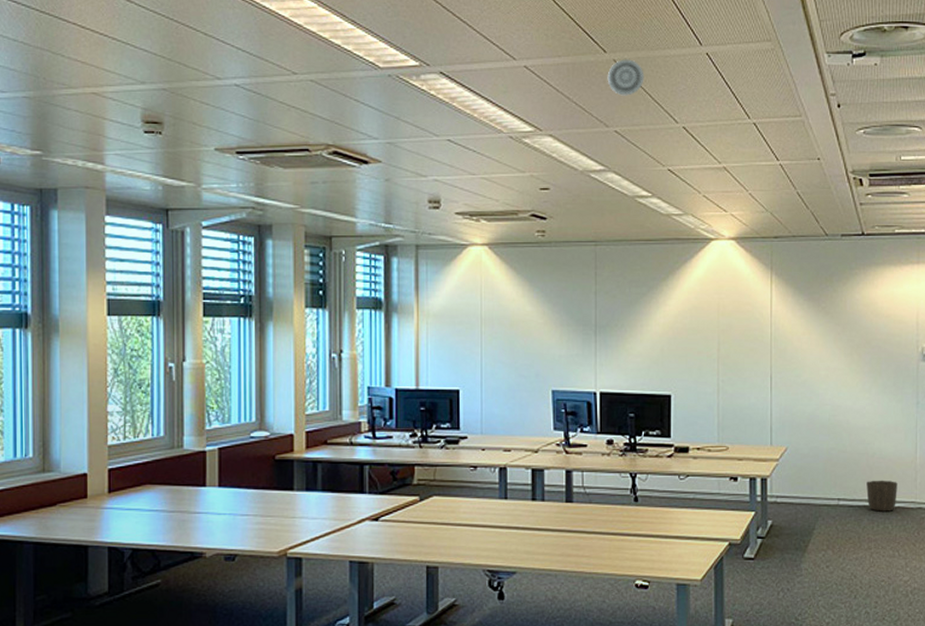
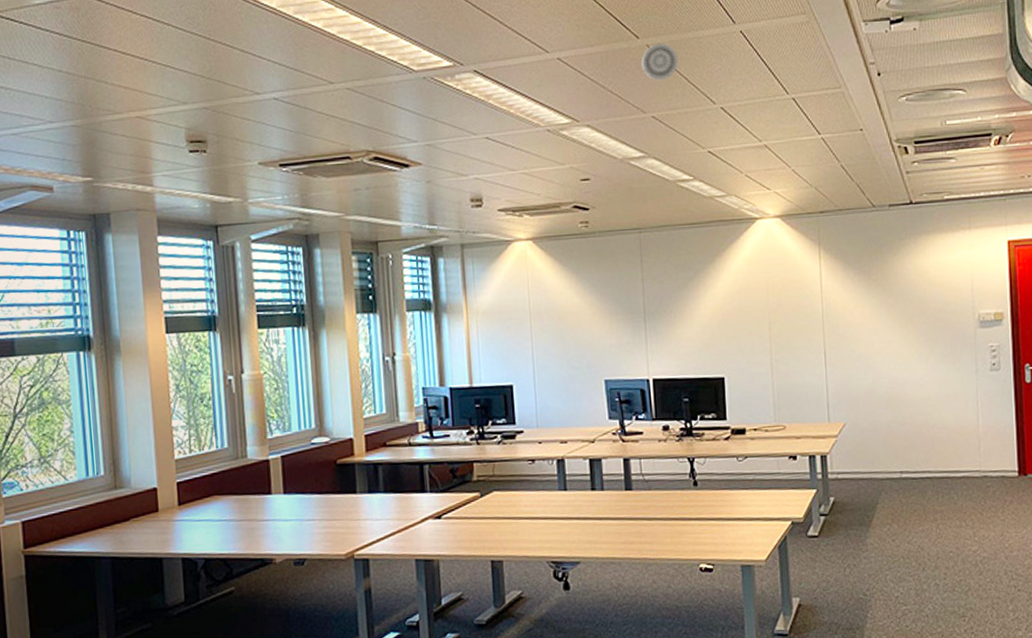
waste basket: present [866,480,897,512] -> none [929,450,961,483]

